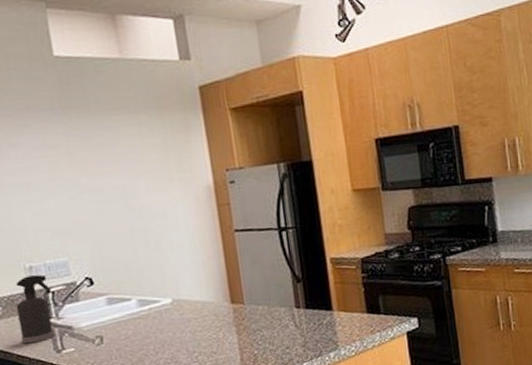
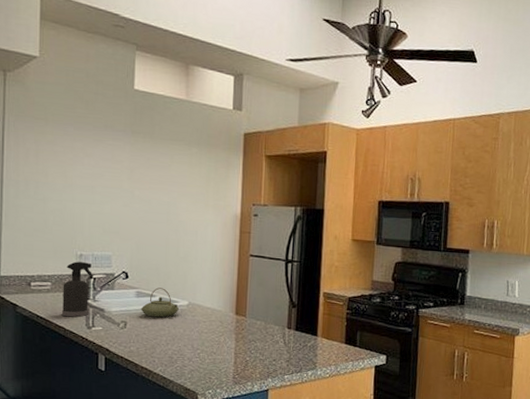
teapot: none [116,288,163,325] -> present [141,287,180,318]

